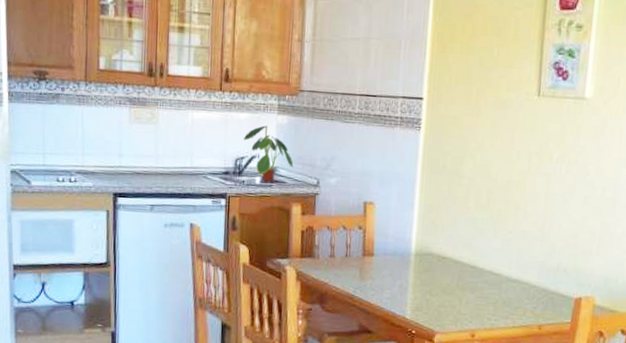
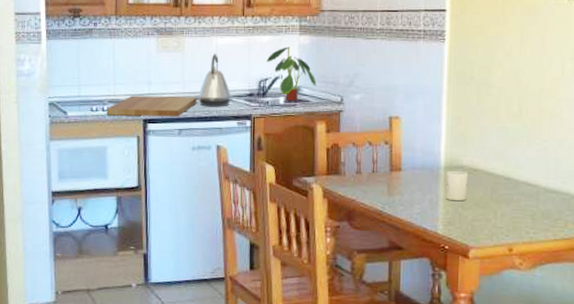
cutting board: none [73,167,170,192] -> present [106,96,197,117]
kettle: none [172,127,206,184] -> present [198,53,231,107]
mug: none [414,257,437,288] -> present [444,170,469,202]

